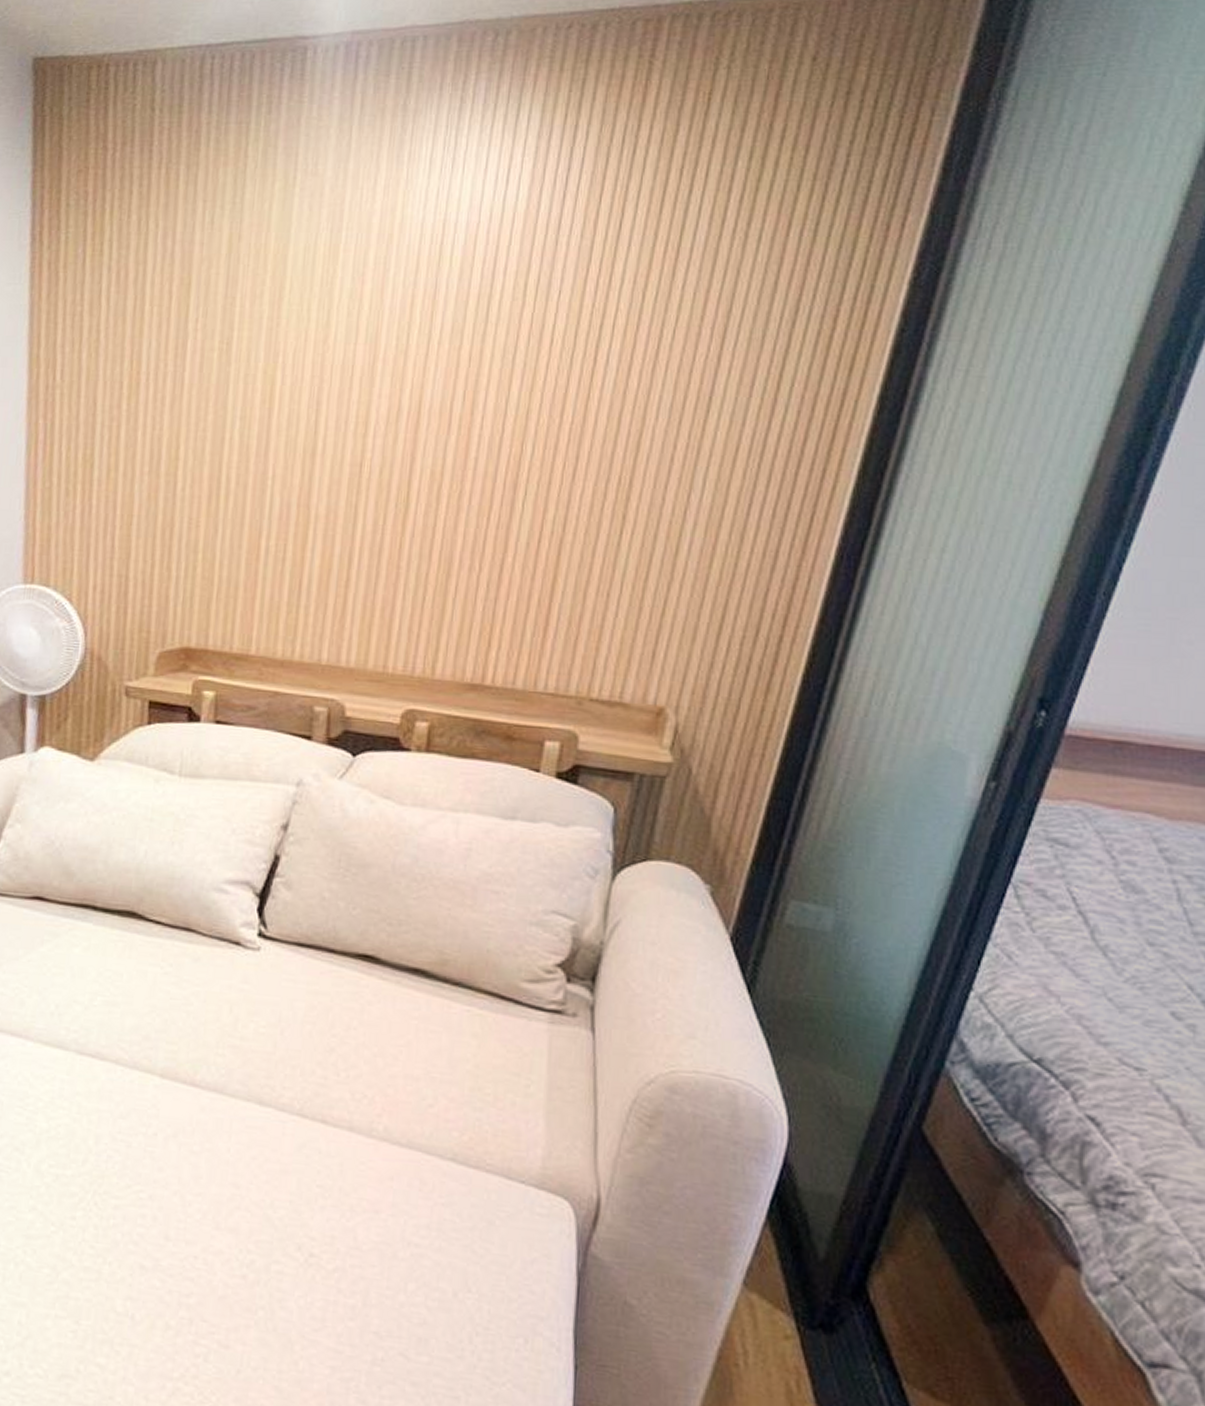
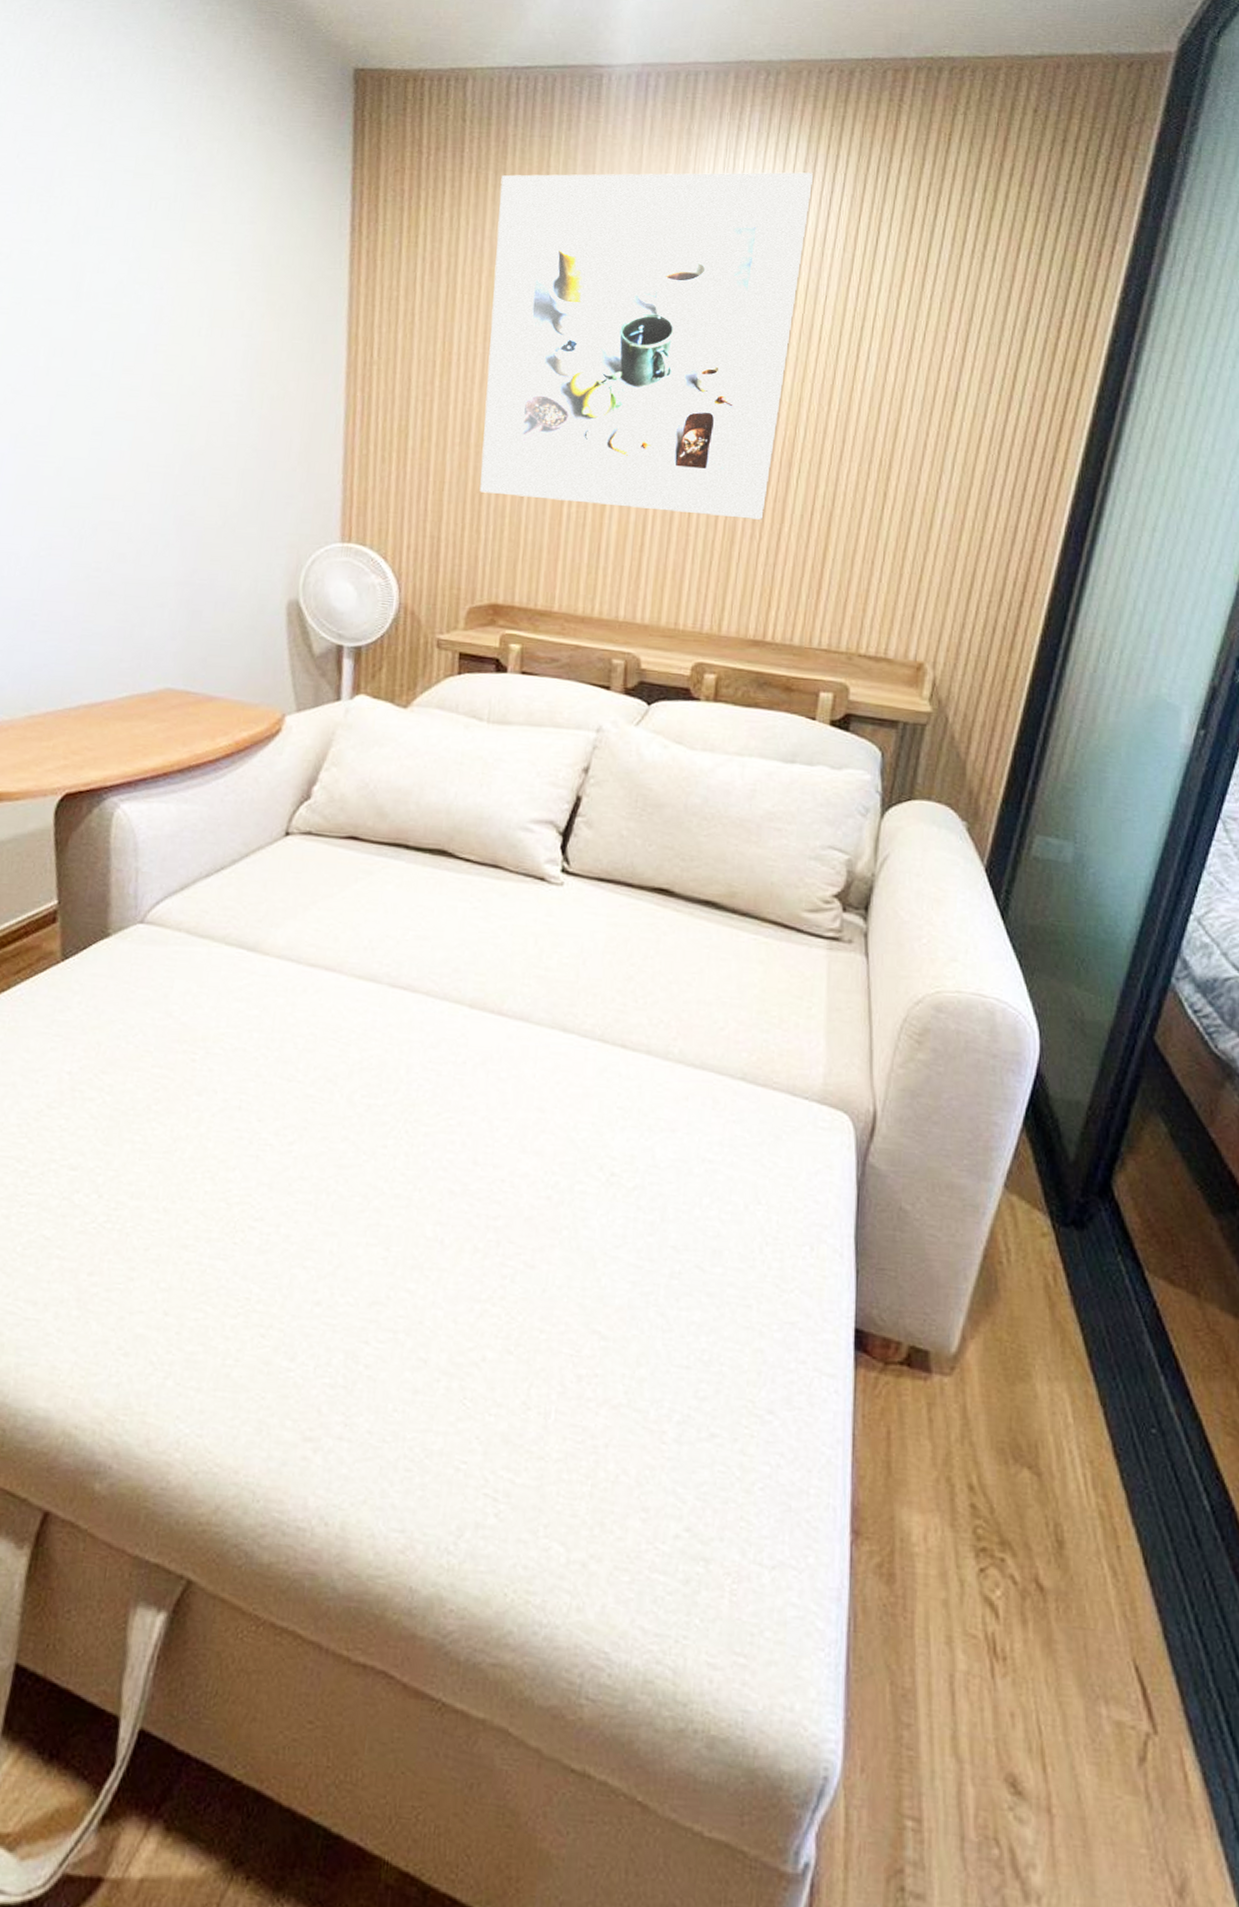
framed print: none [170,148,548,549] -> present [480,172,814,520]

